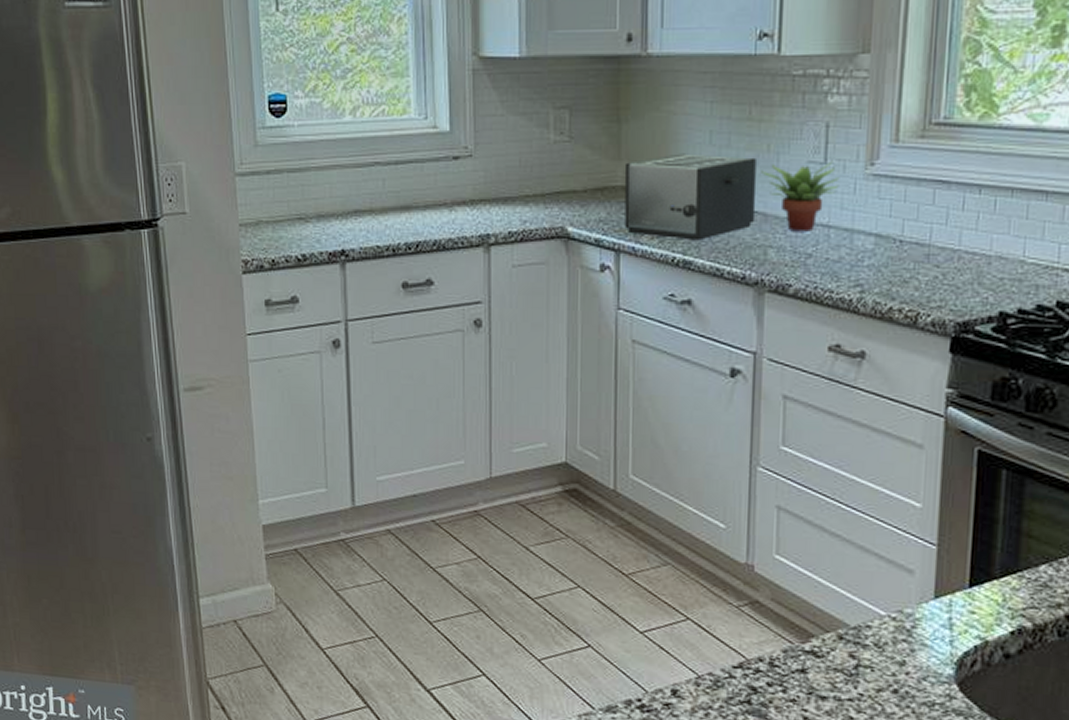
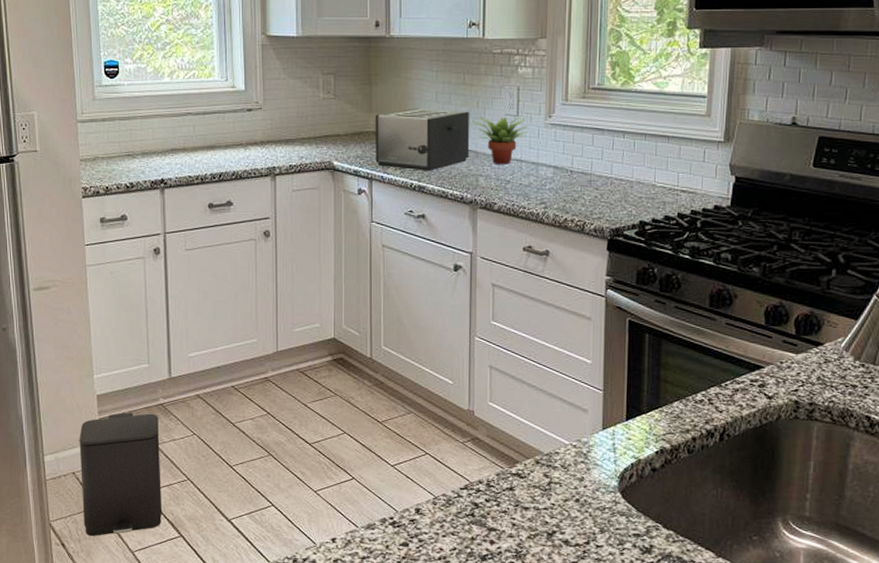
pedal bin: none [241,548,343,701] -> present [79,412,162,536]

